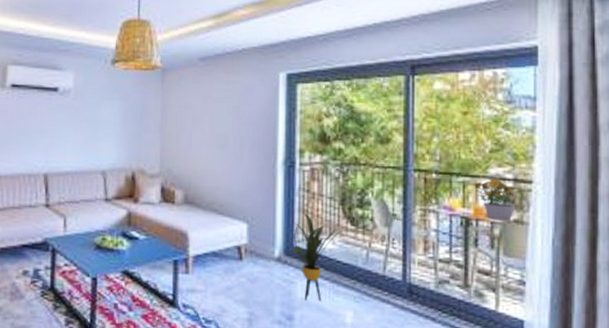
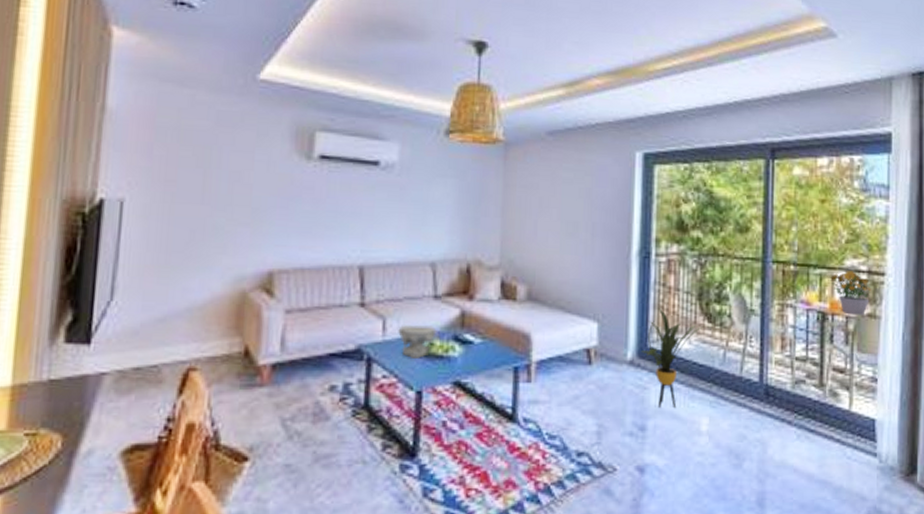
decorative bowl: none [76,223,108,251] -> present [398,325,437,358]

